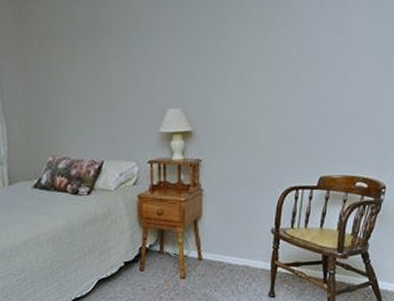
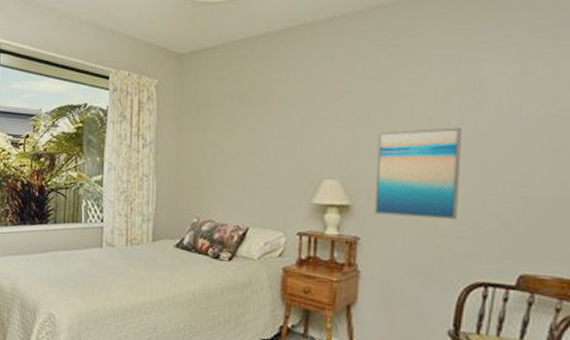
wall art: none [211,54,277,138] -> present [374,127,462,220]

